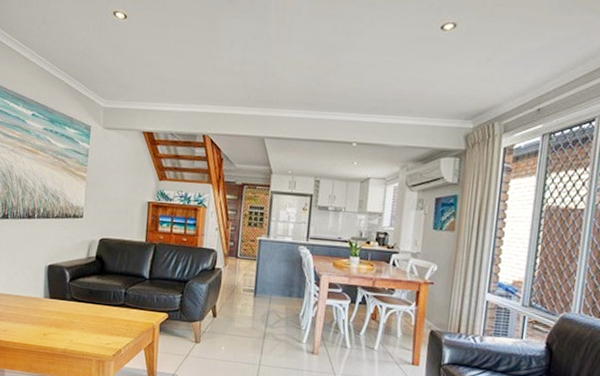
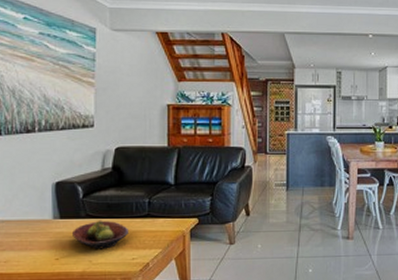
fruit bowl: none [59,304,107,332] -> present [73,220,130,249]

